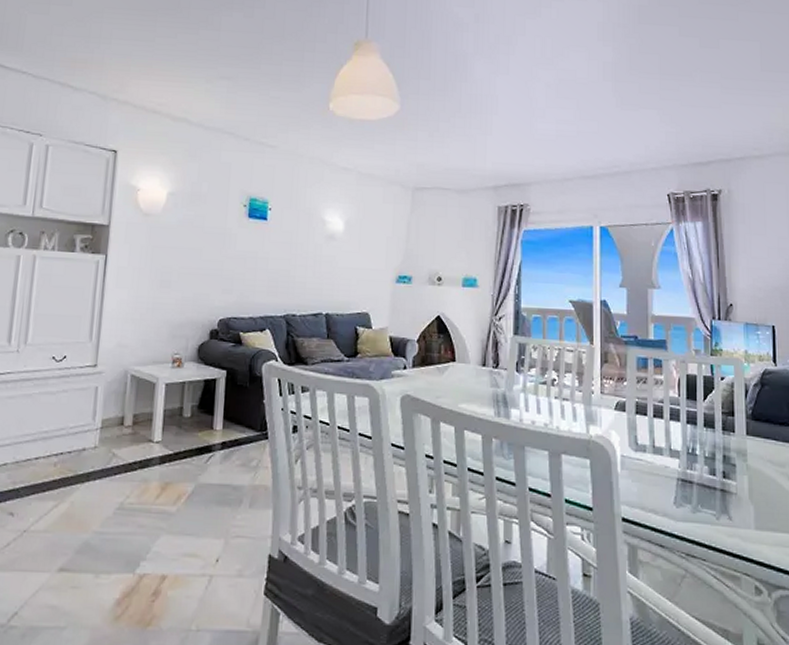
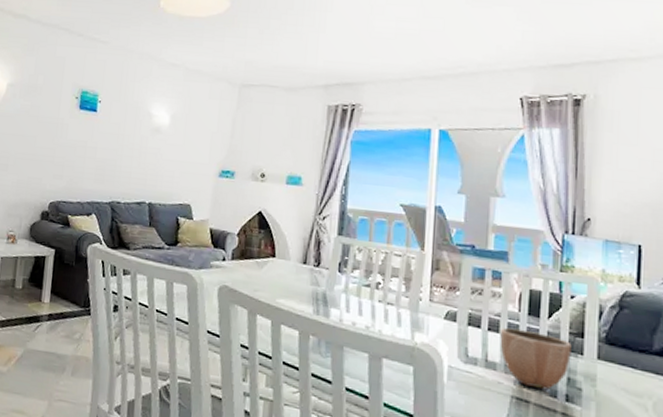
decorative bowl: none [664,412,725,469] -> present [500,327,572,390]

